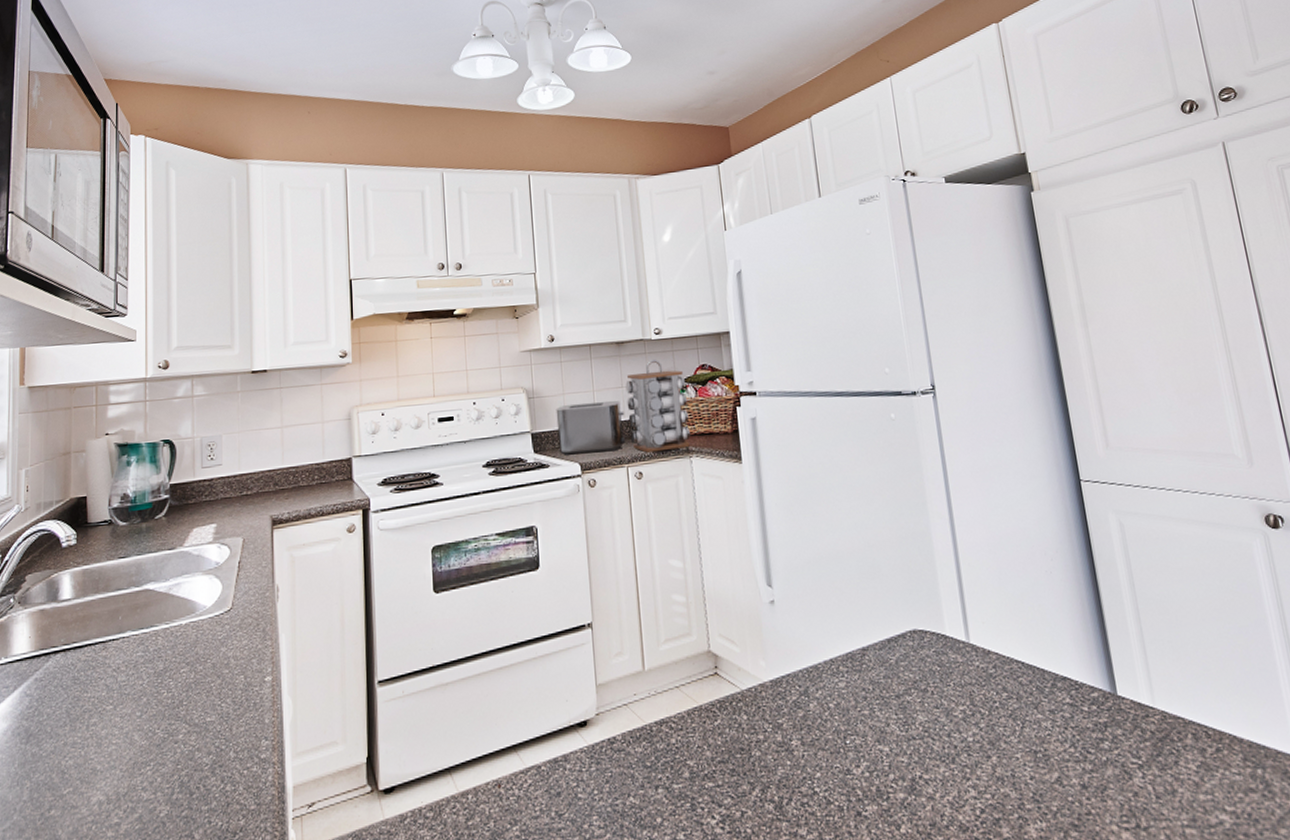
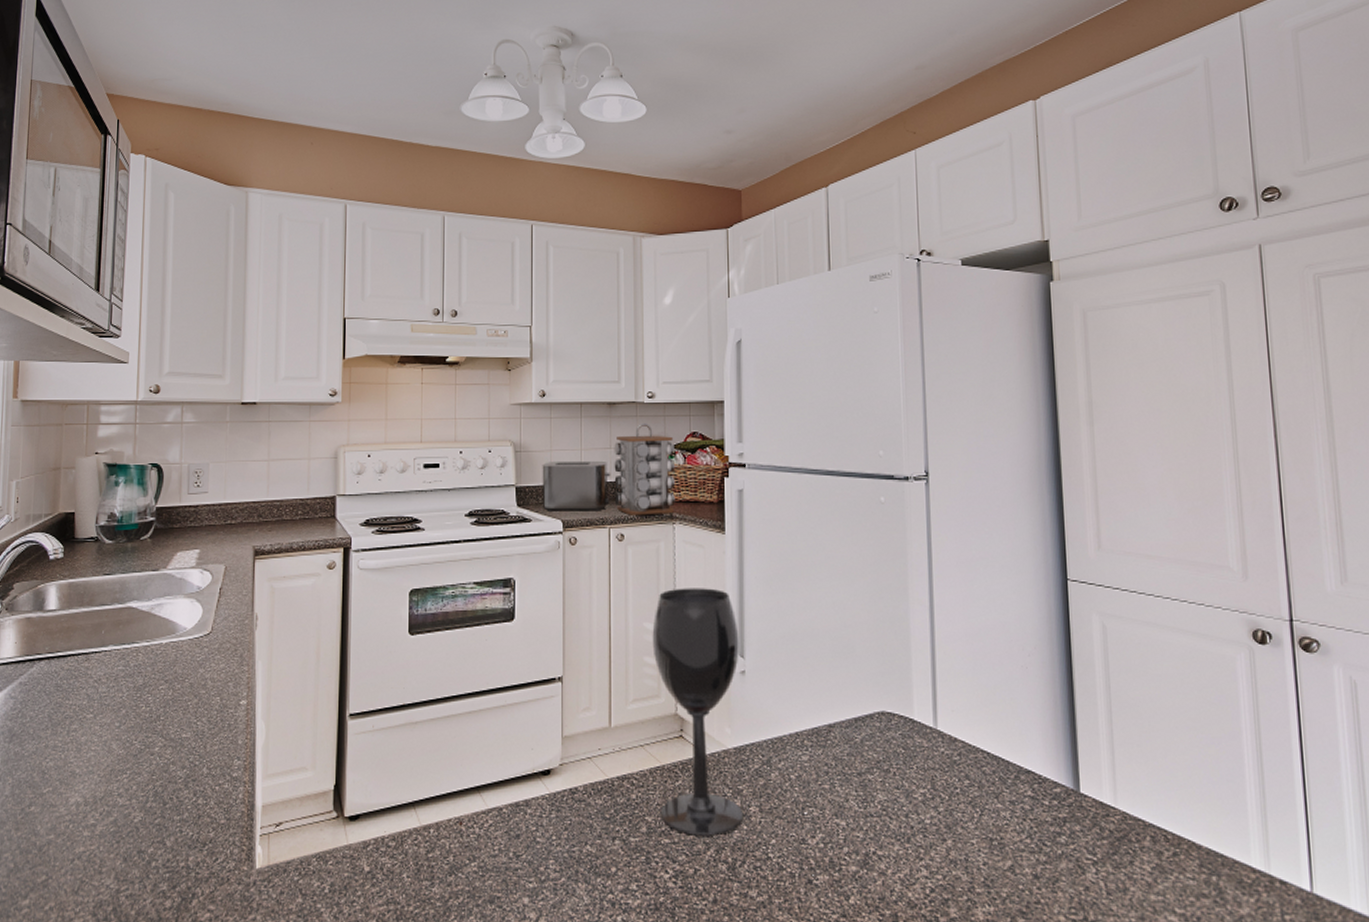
wine glass: none [678,519,787,776] -> present [652,588,744,836]

